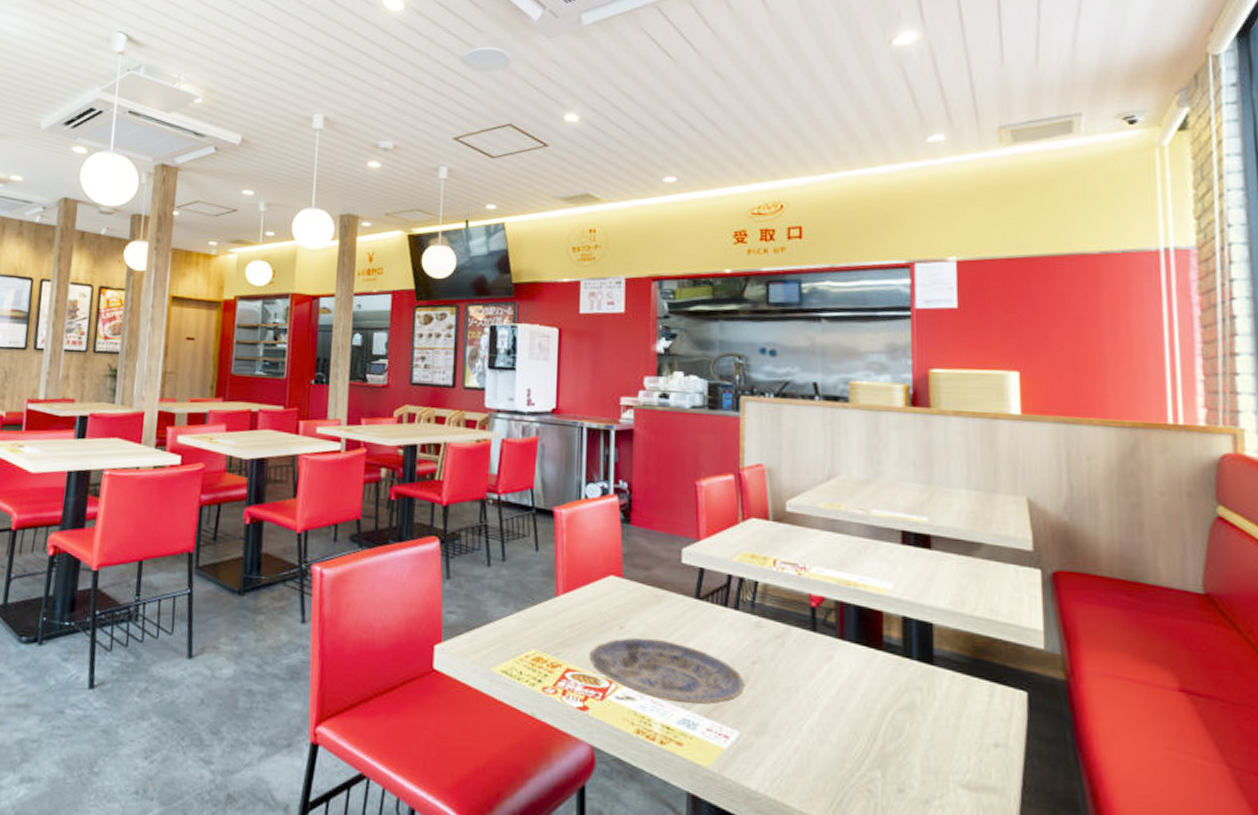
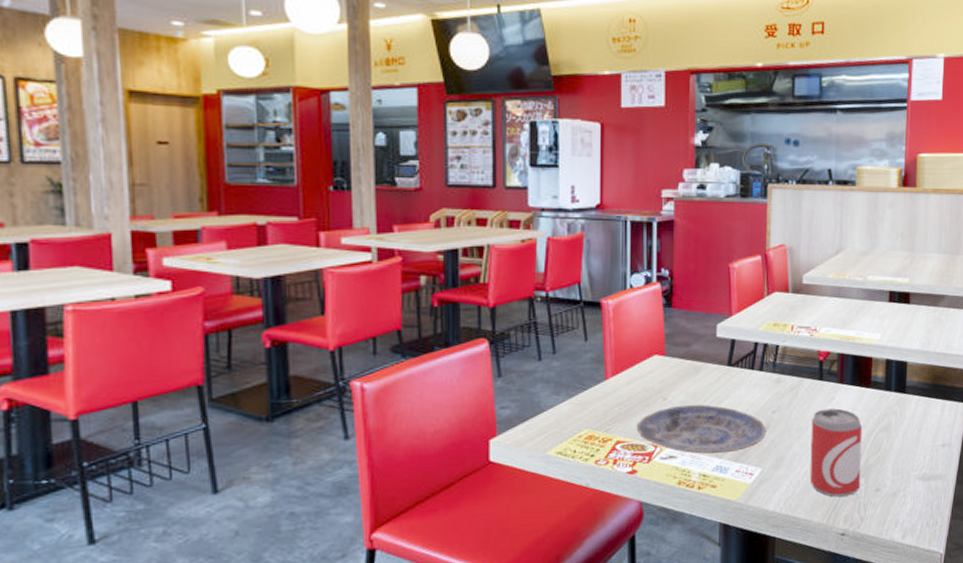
beer can: none [803,669,875,791] -> present [810,408,863,497]

